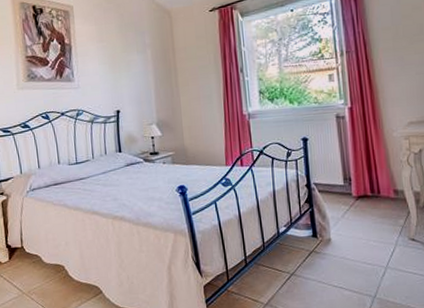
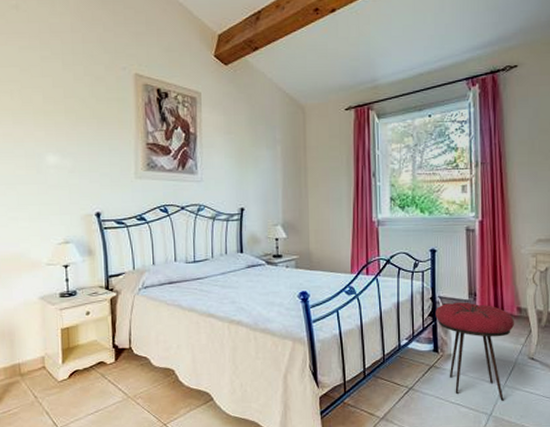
stool: none [311,187,392,283] -> present [435,302,514,401]

